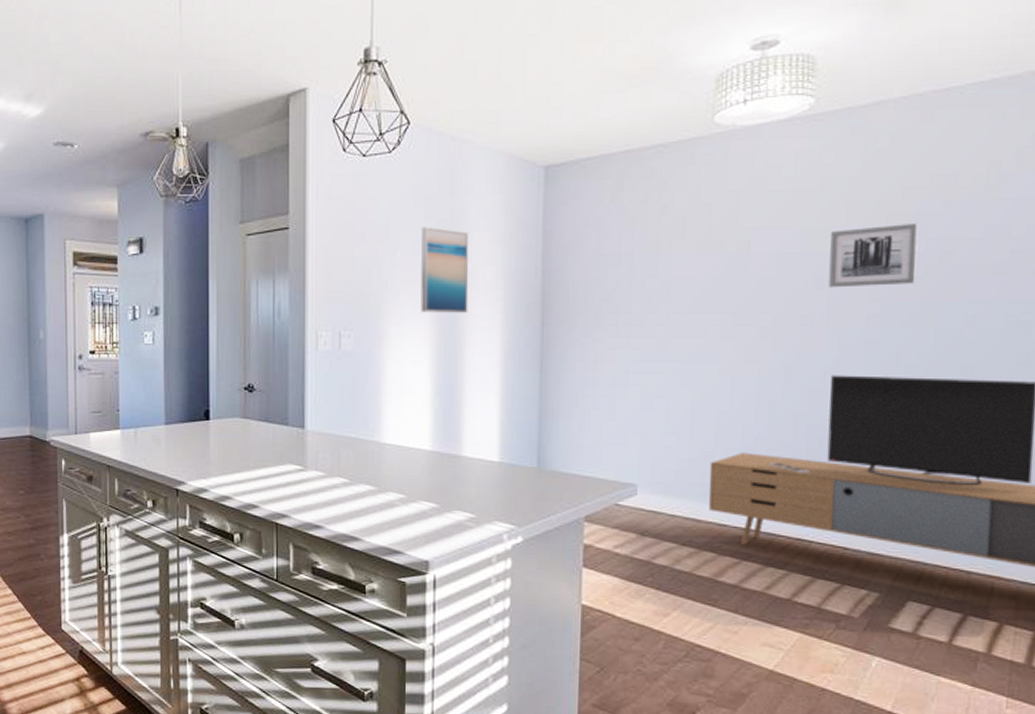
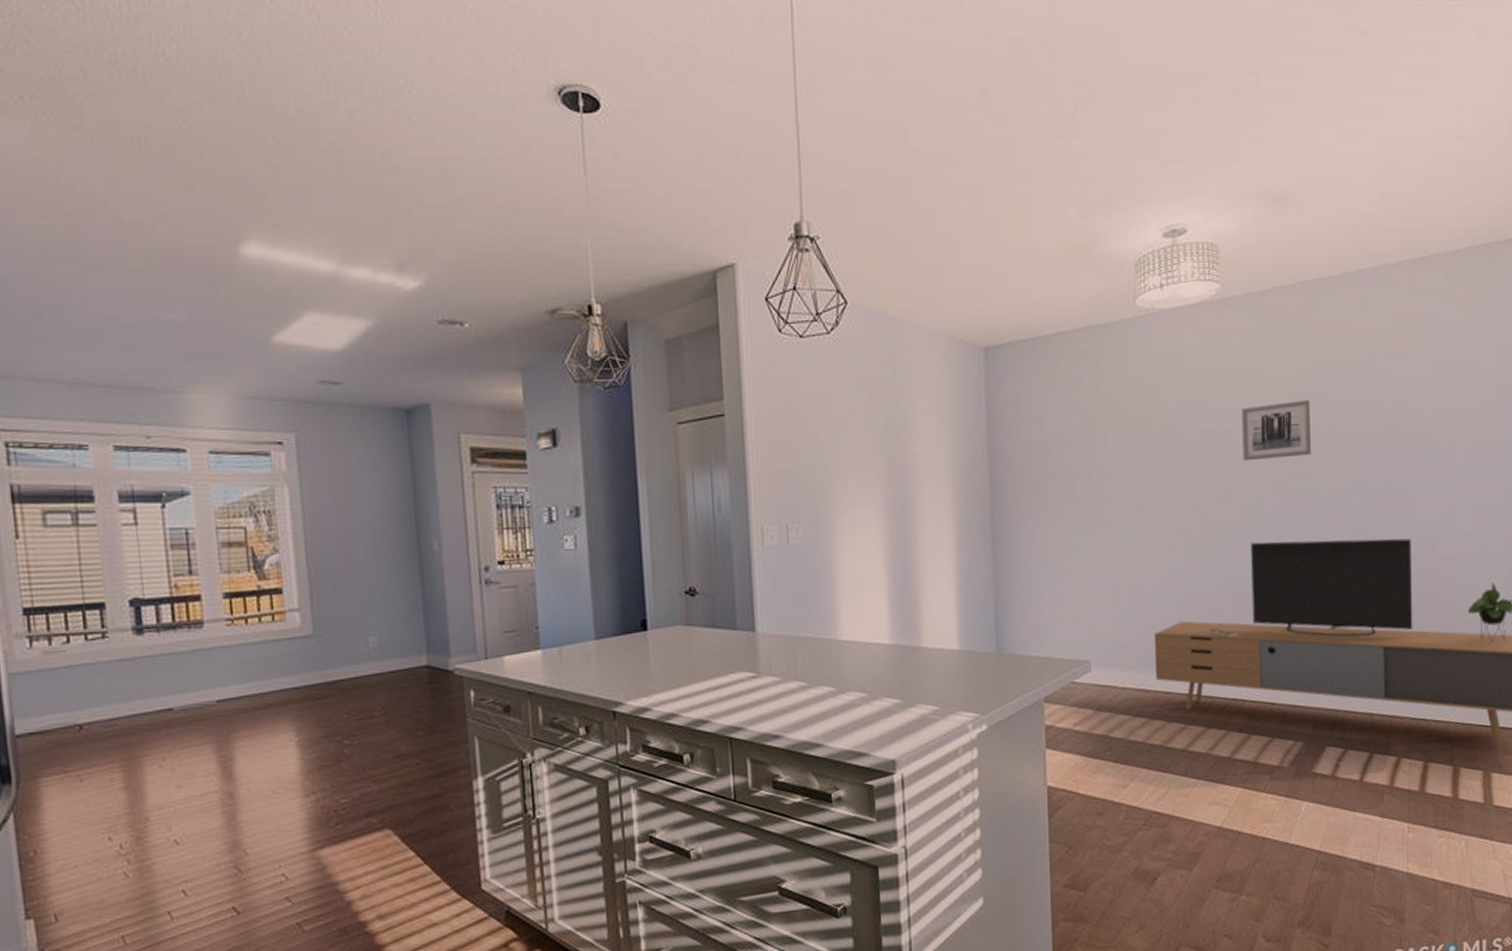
wall art: present [420,226,469,313] -> none [866,410,919,501]

